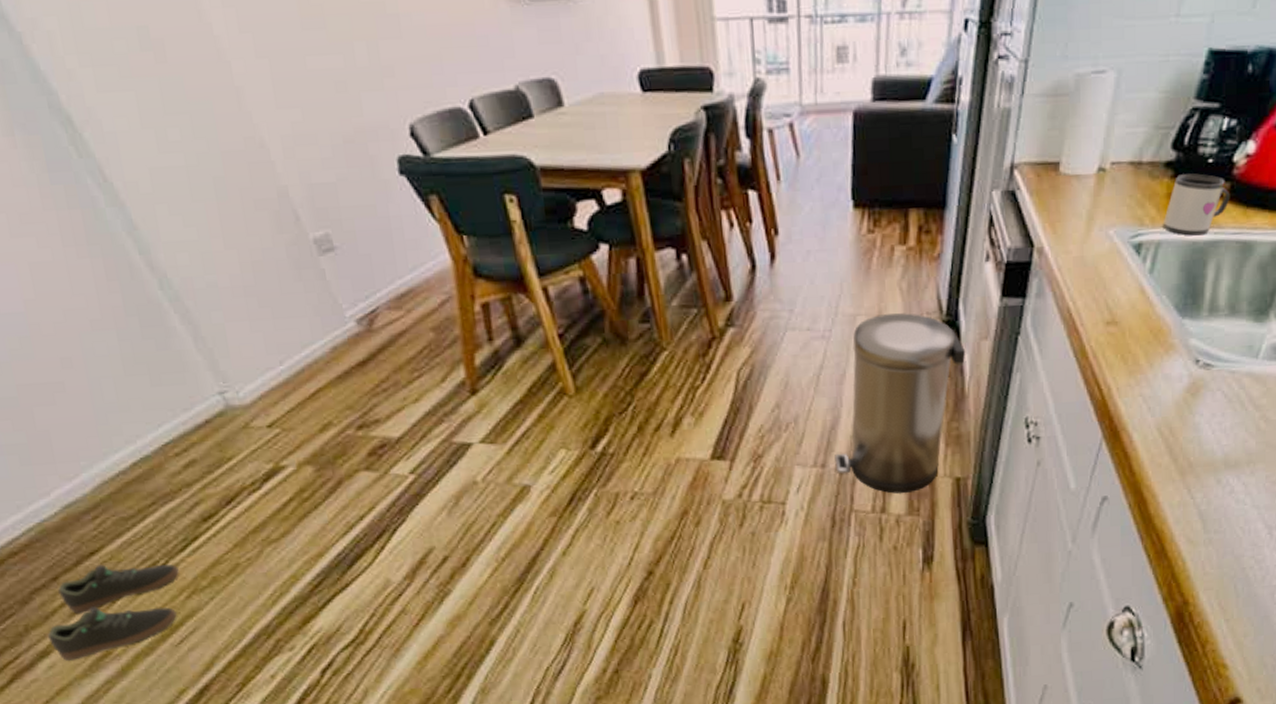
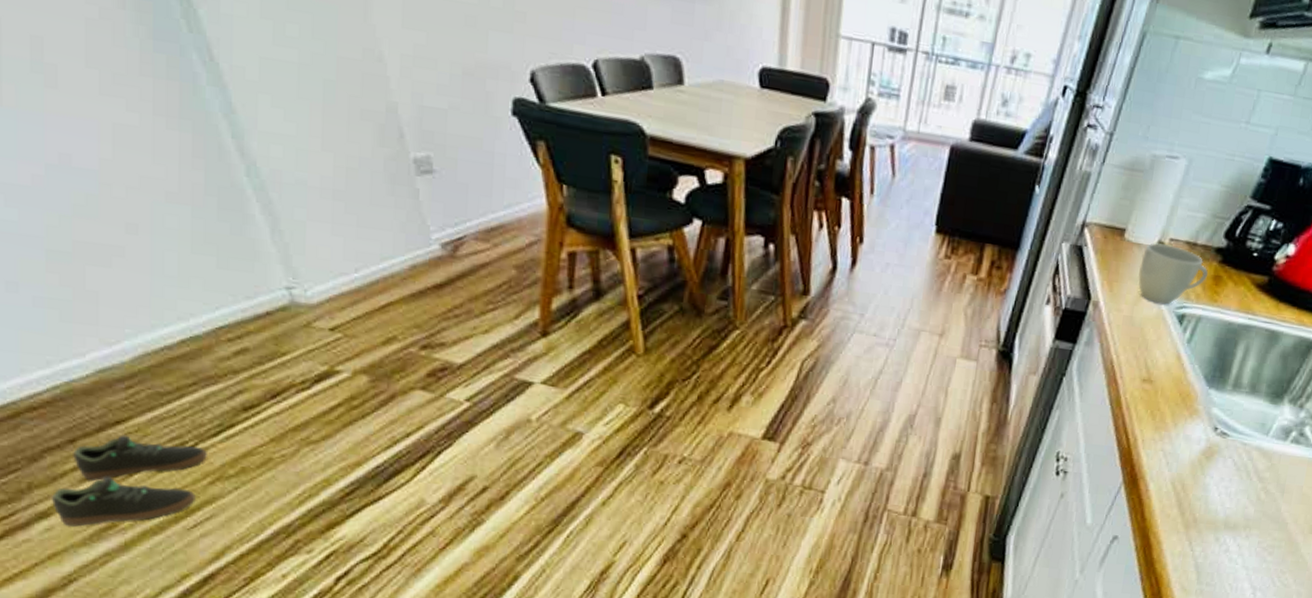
pedal bin: present [835,313,966,494] -> none [877,334,1015,503]
cup: none [1081,169,1160,237] -> present [1137,242,1208,305]
mug: present [1162,173,1230,236] -> none [1205,261,1268,318]

